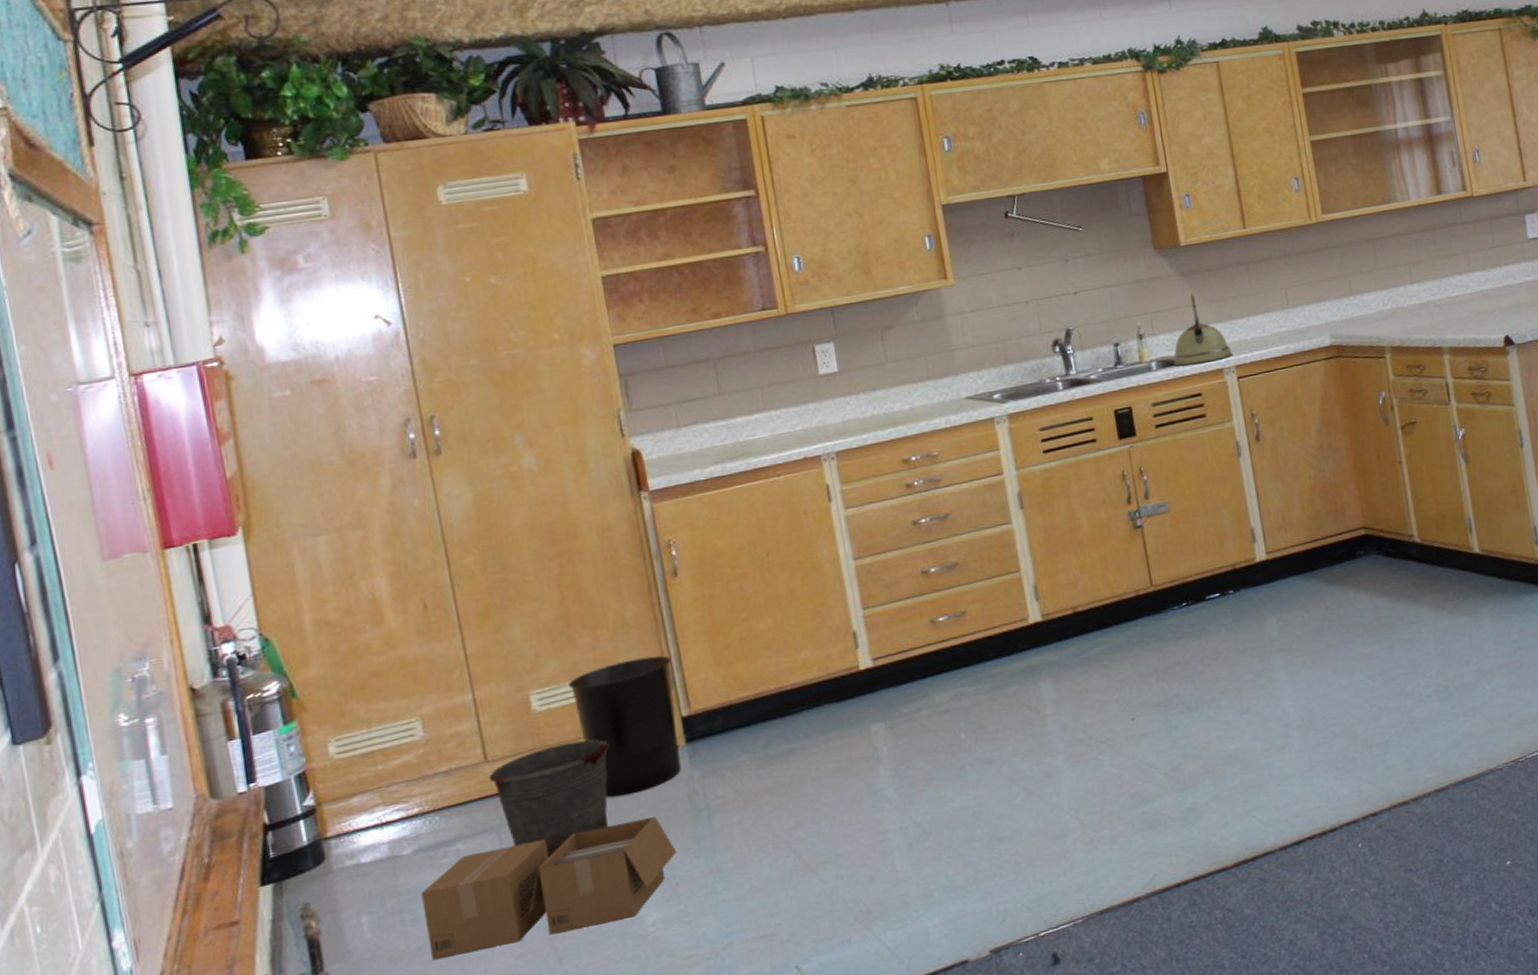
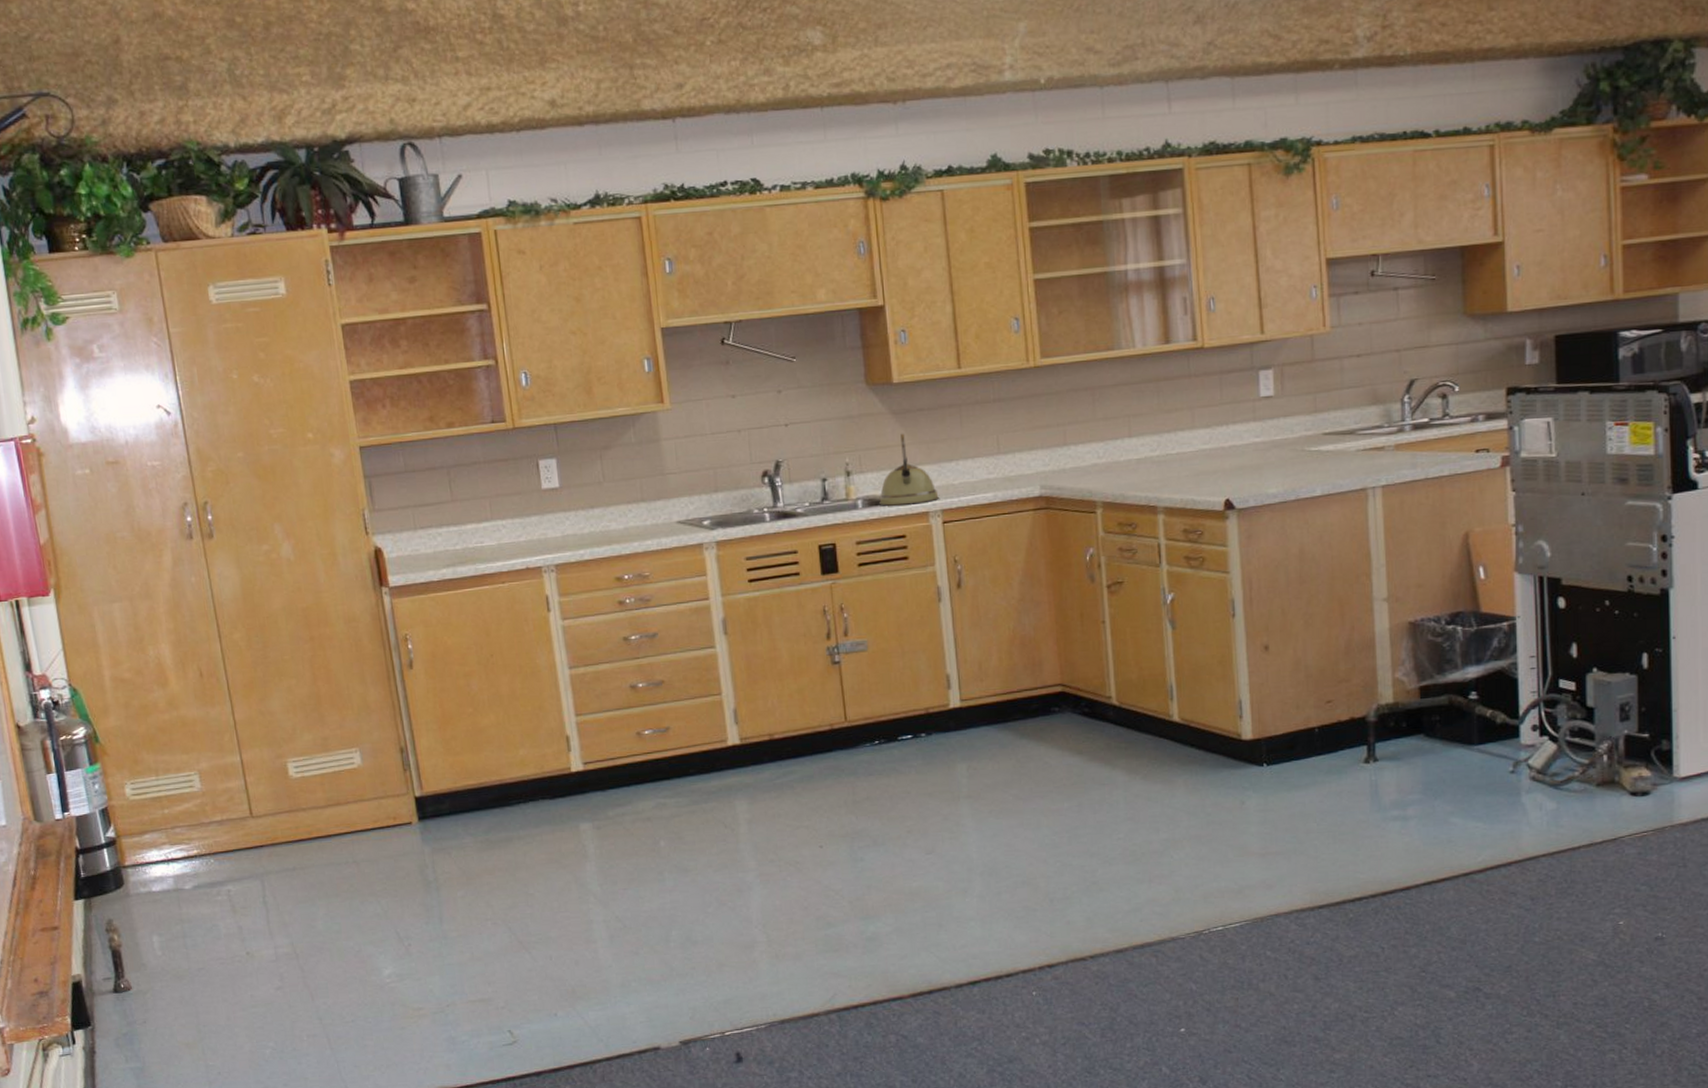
cardboard box: present [421,817,677,960] -> none [200,883,410,981]
bucket: present [488,740,609,858] -> none [253,808,353,907]
waste bin: present [569,655,682,798] -> none [320,739,415,861]

